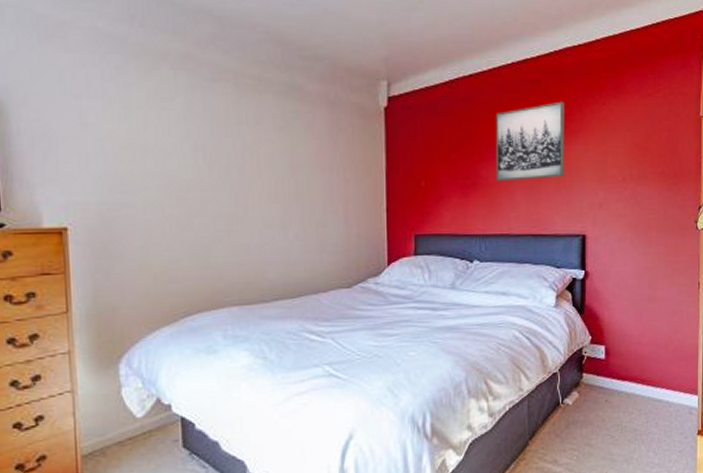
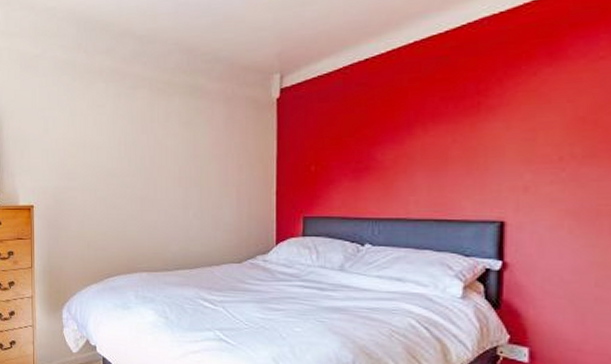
wall art: present [495,101,565,182] -> none [392,76,479,165]

